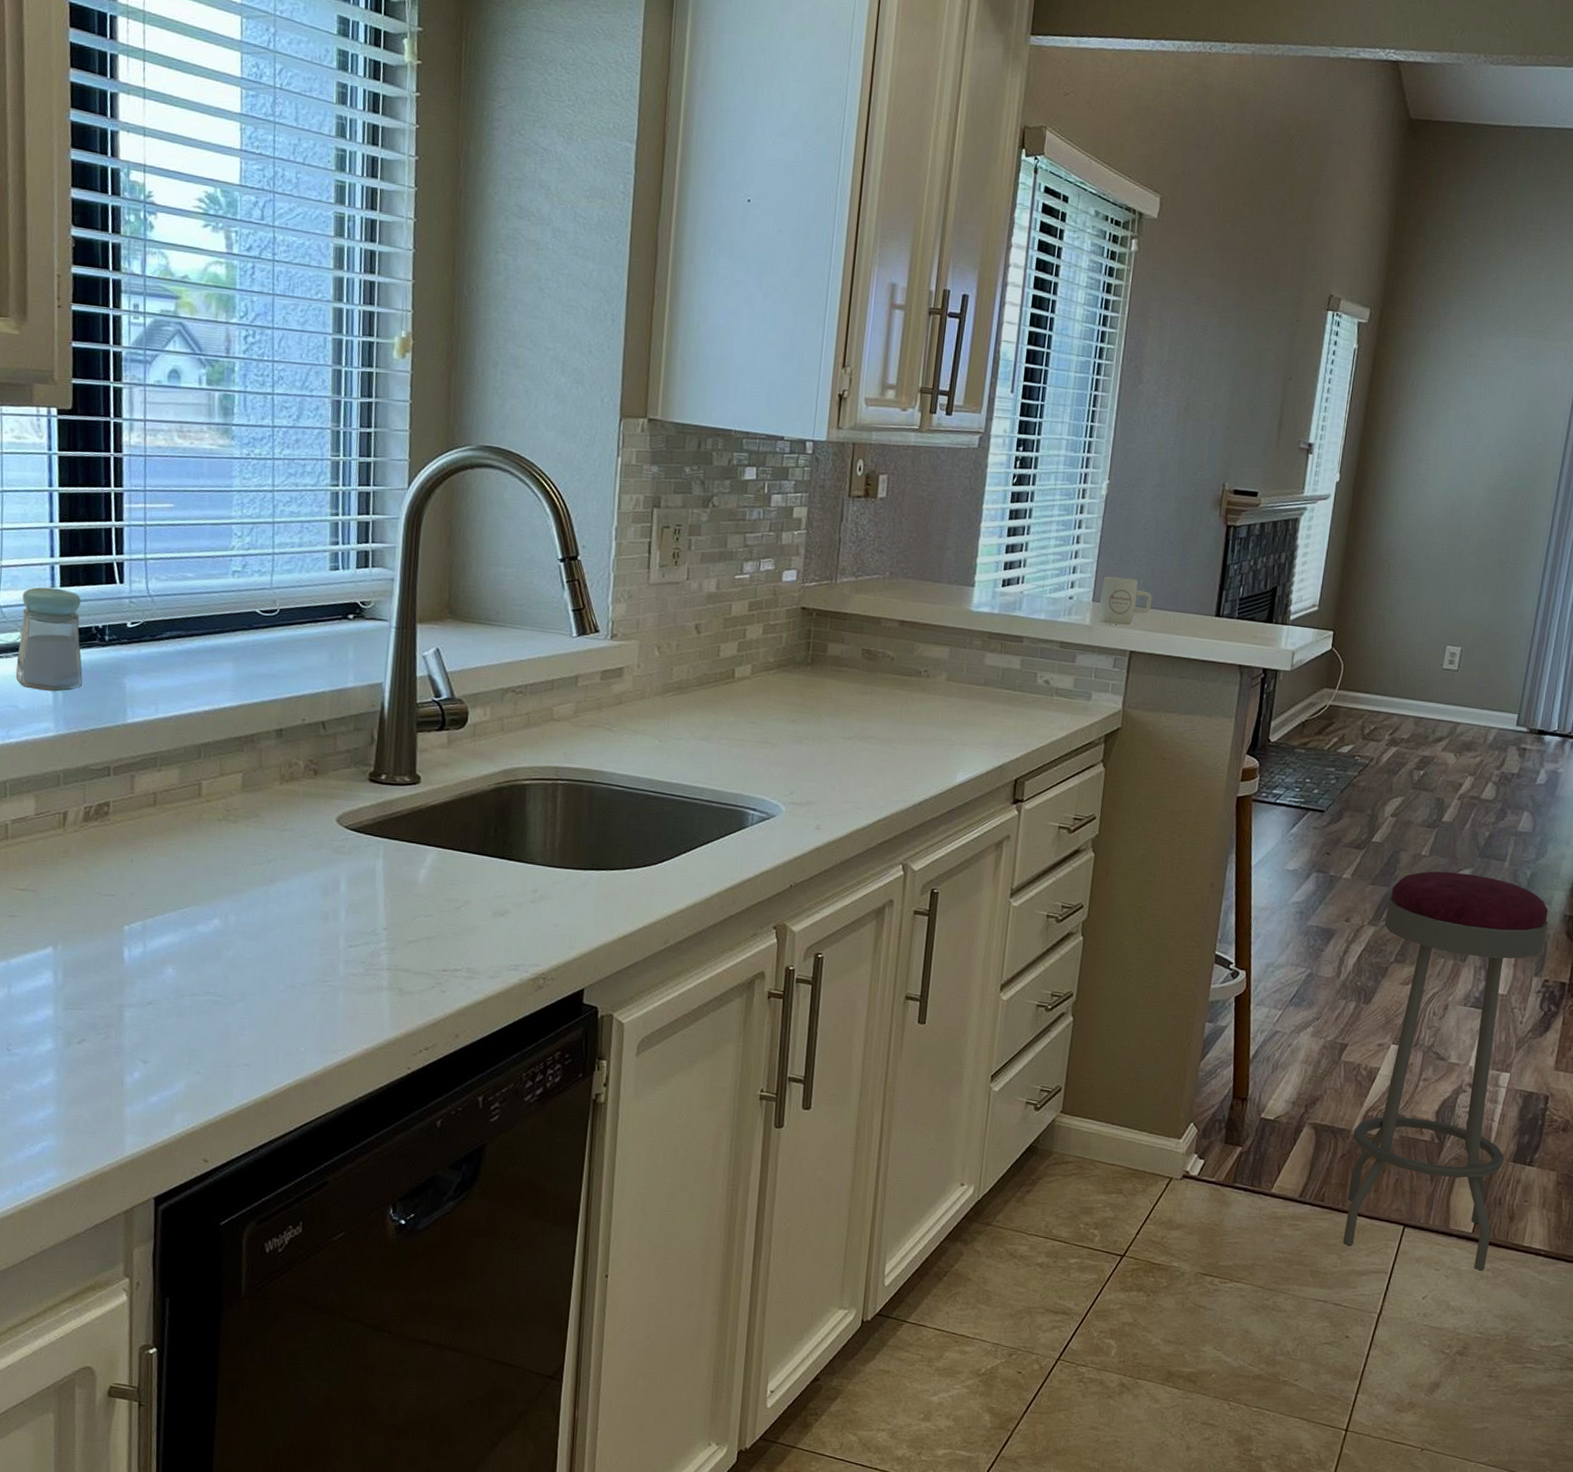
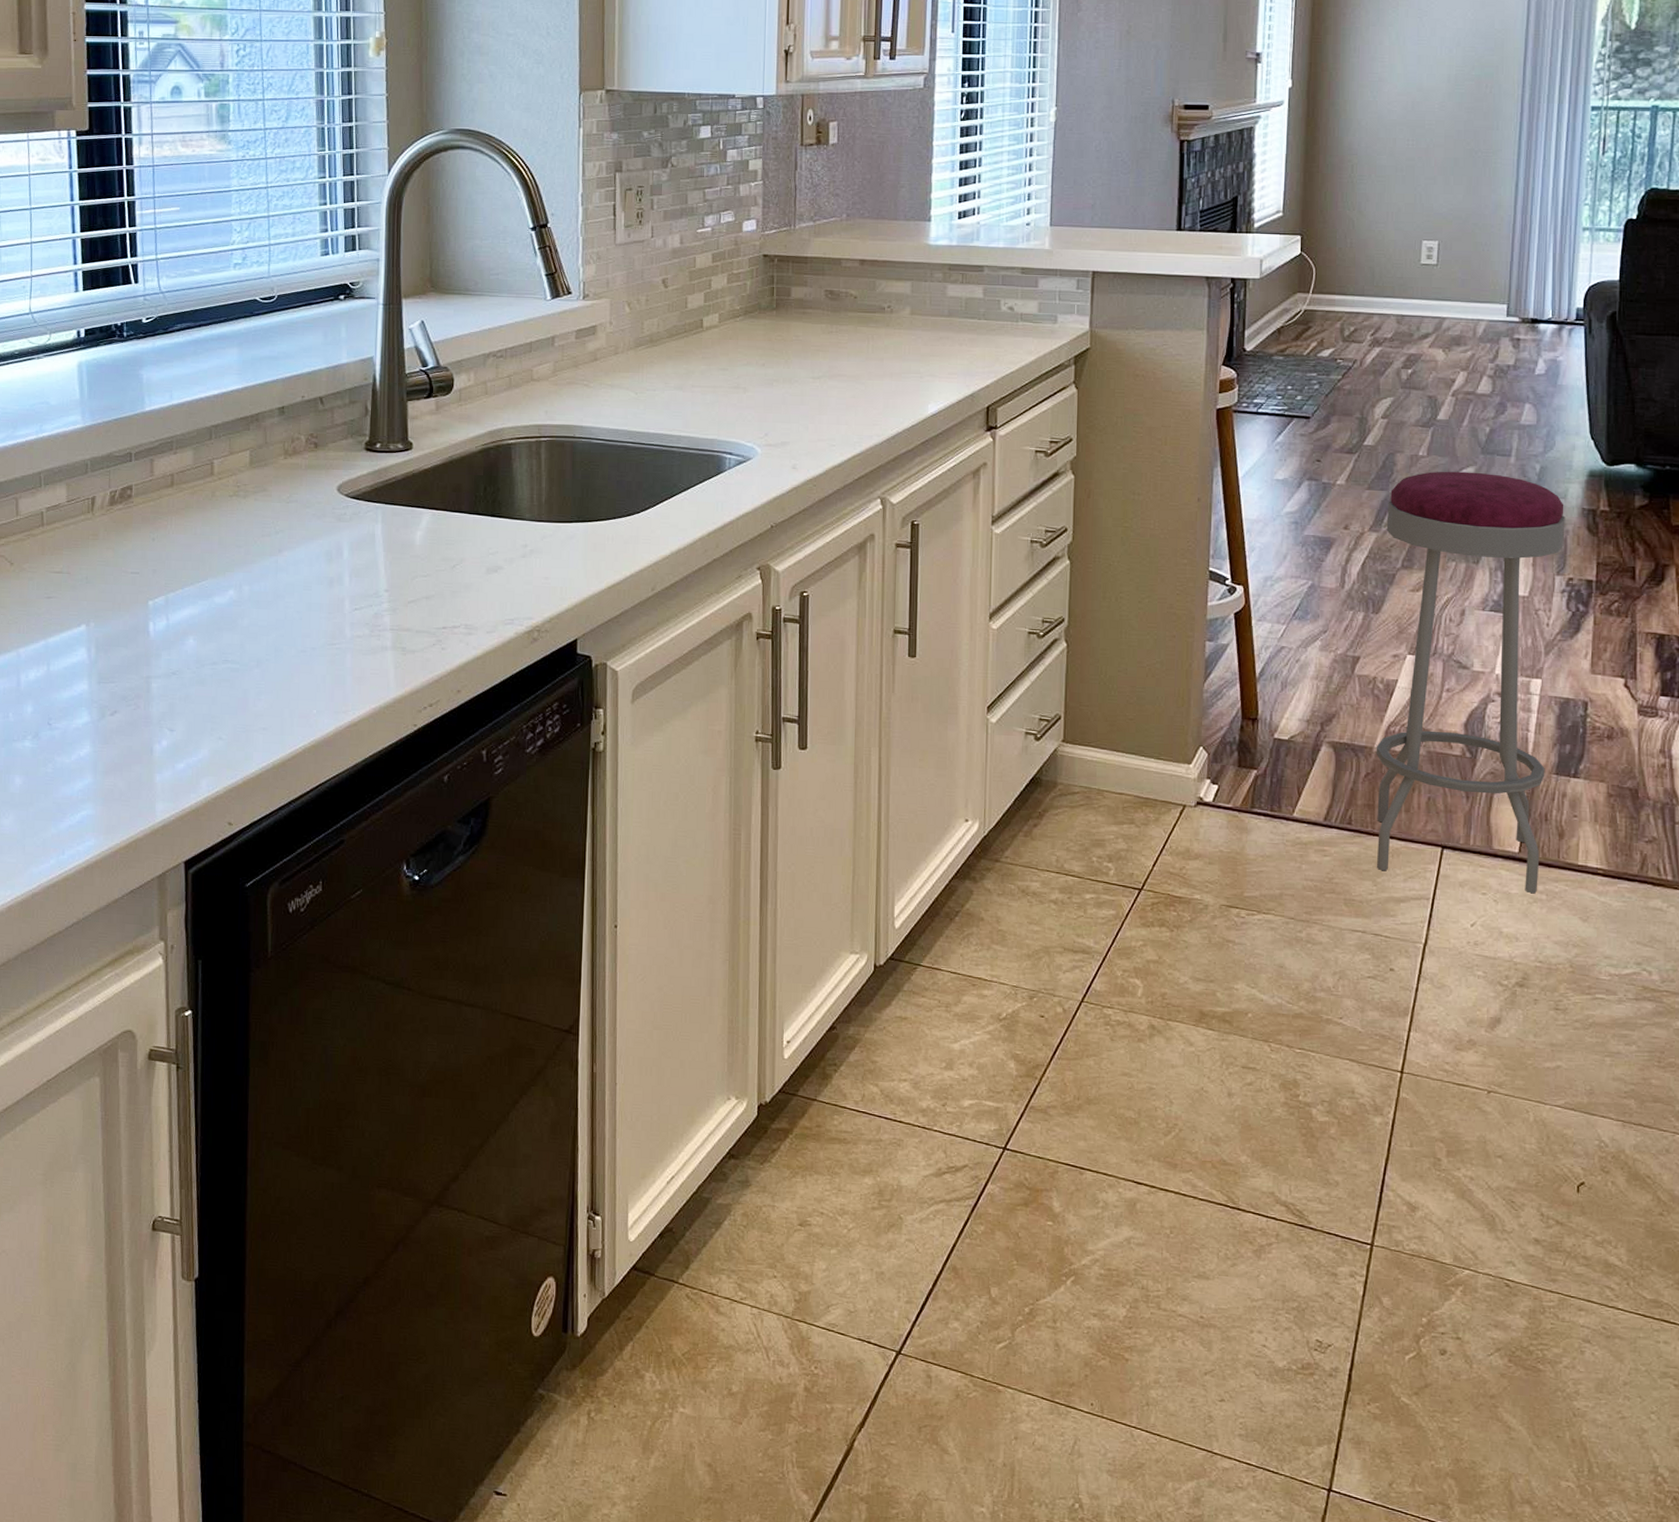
salt shaker: present [15,587,83,692] -> none [46,292,105,387]
mug: present [1099,576,1152,626] -> none [1057,200,1110,247]

